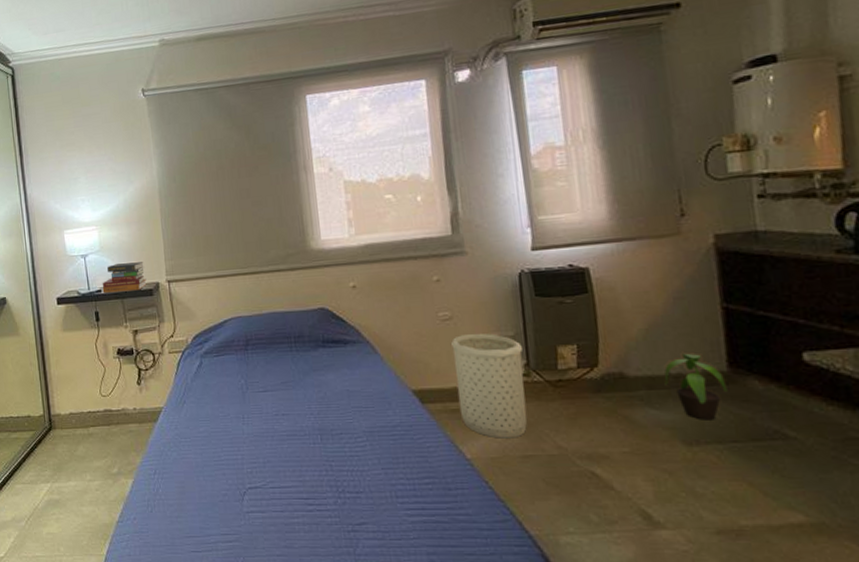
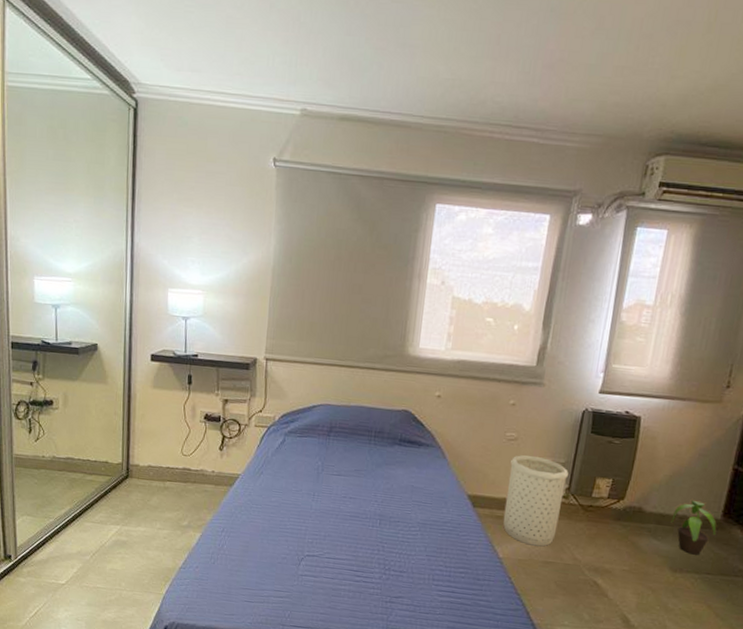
books: present [102,262,147,293] -> none [199,332,245,362]

